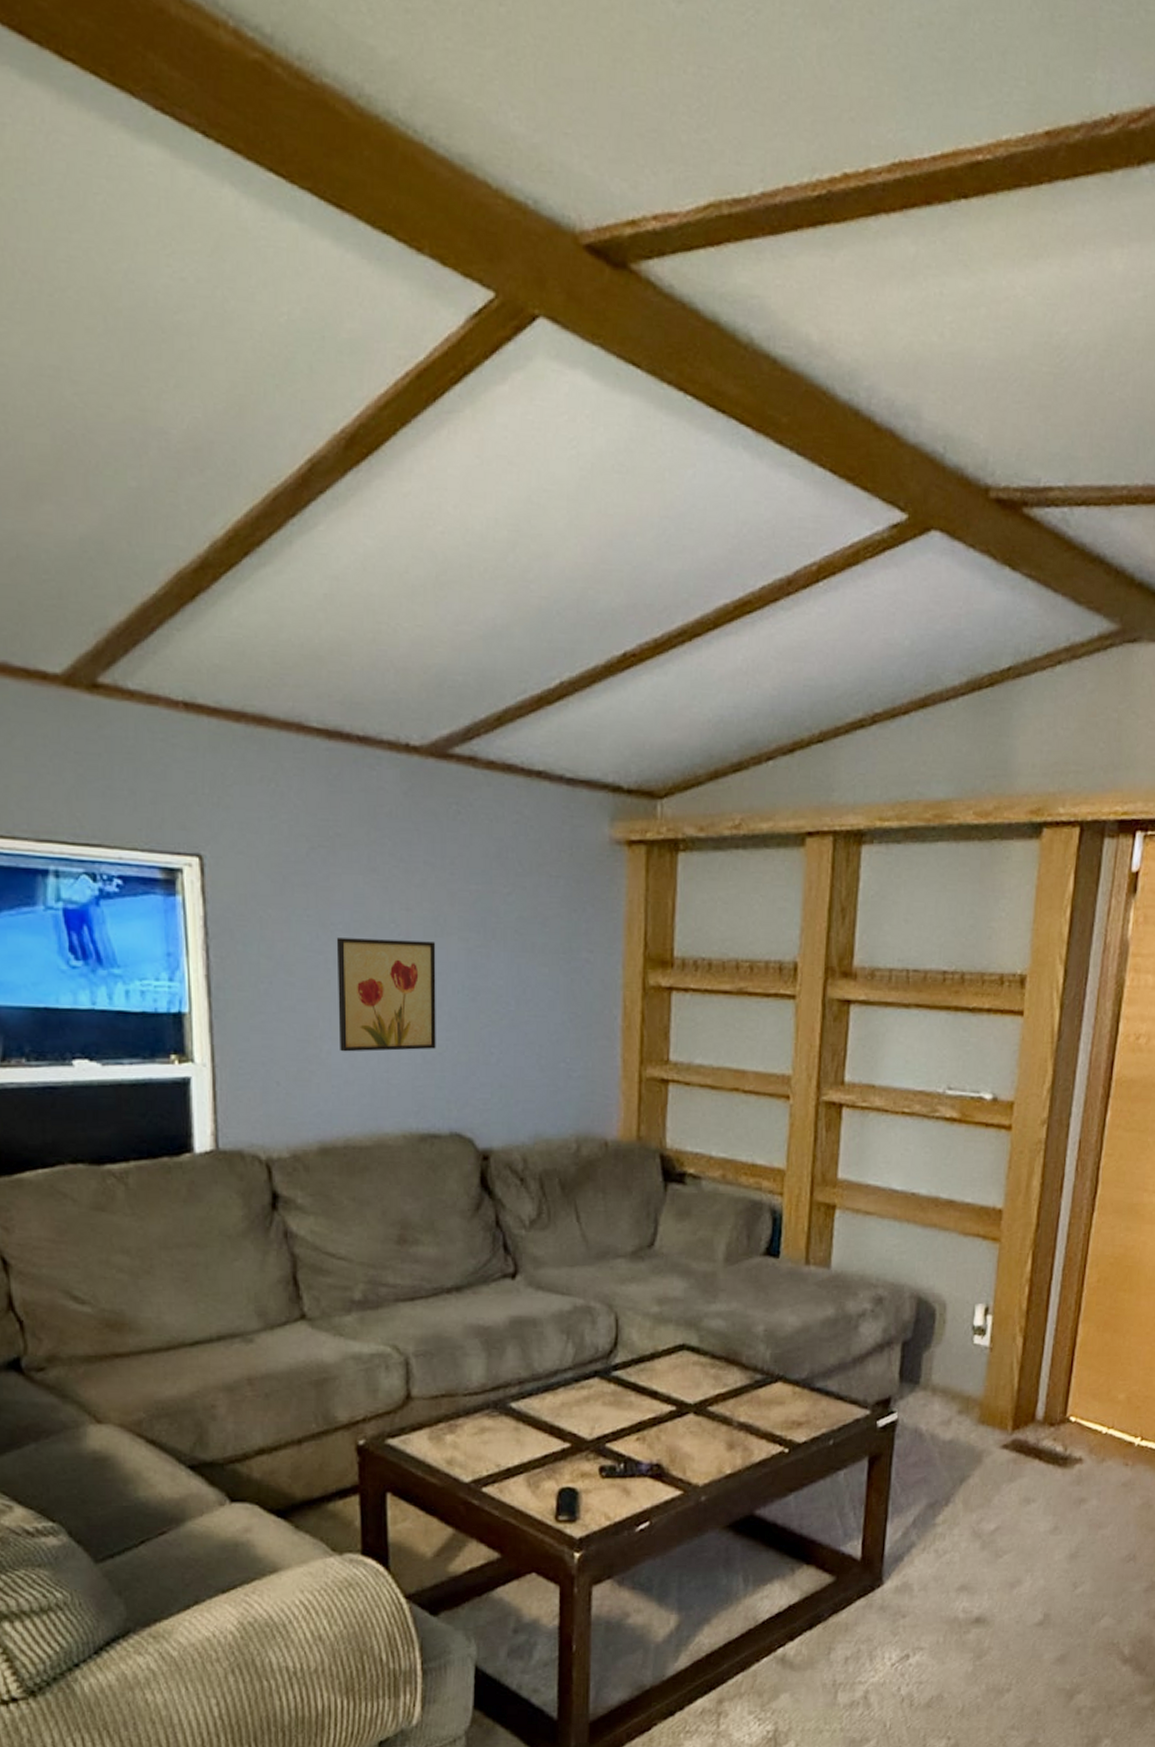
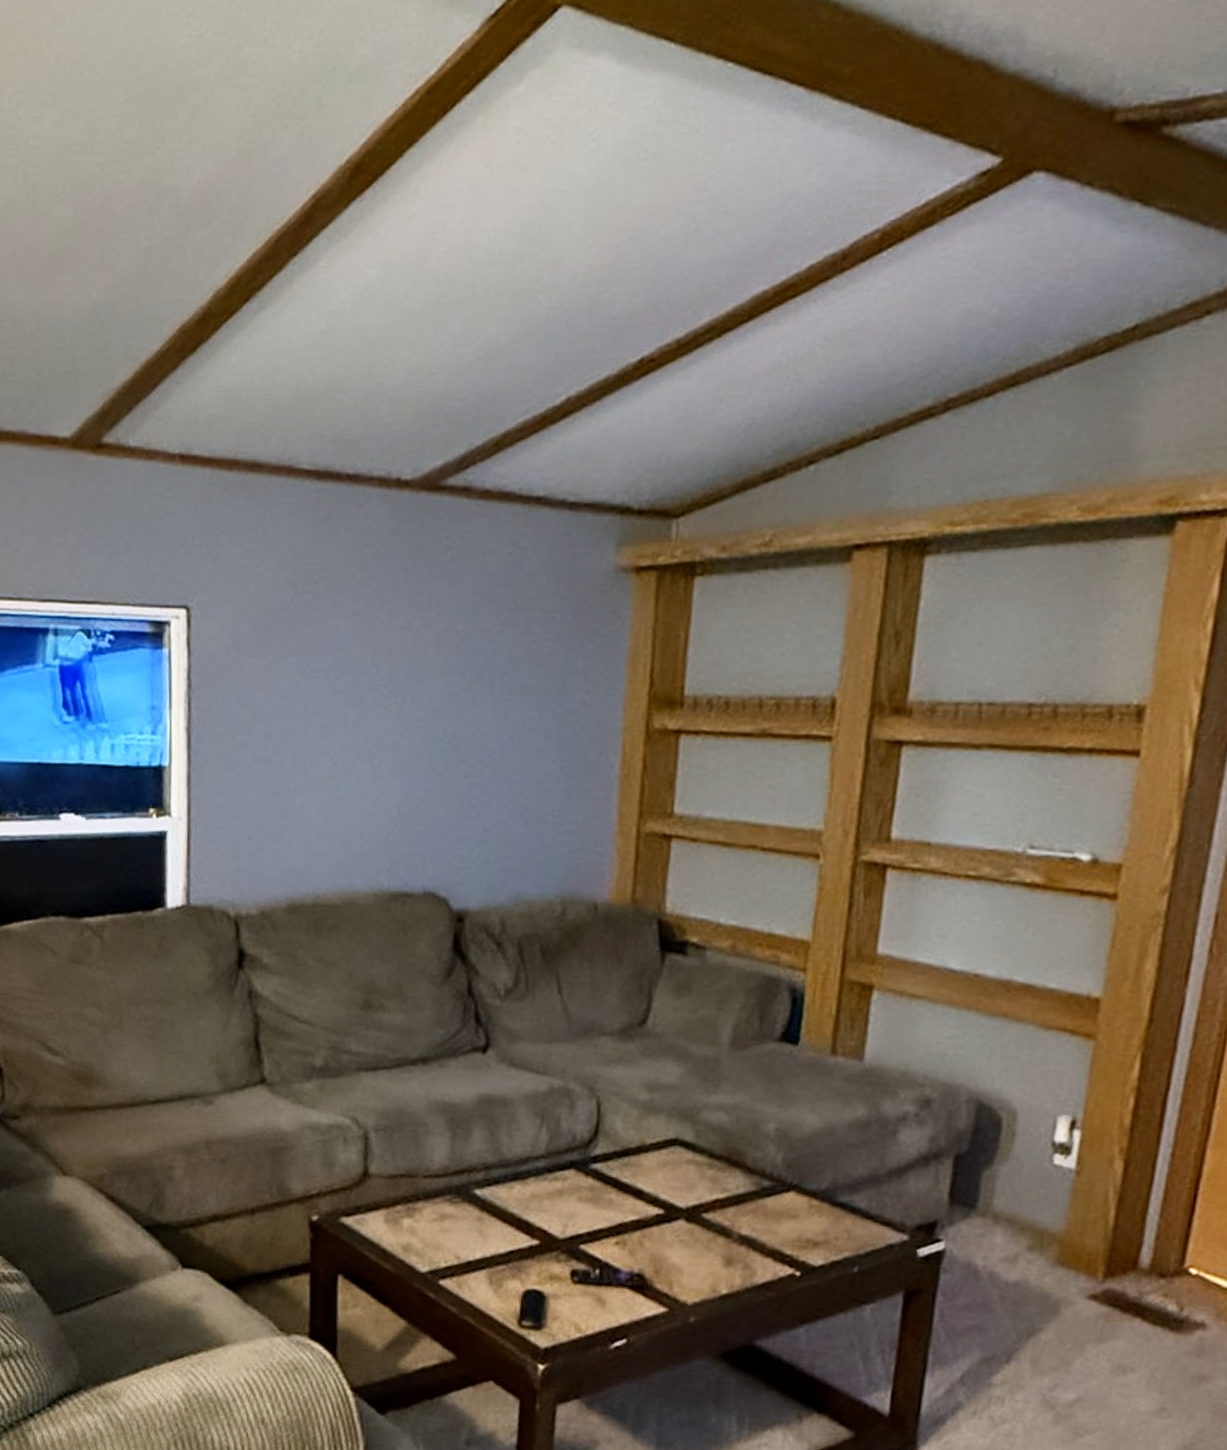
wall art: present [336,937,436,1052] -> none [313,686,418,805]

